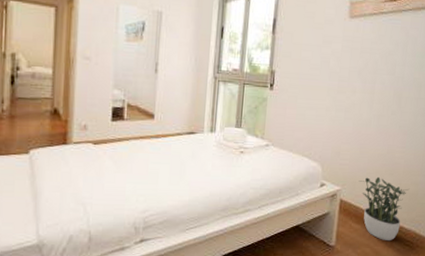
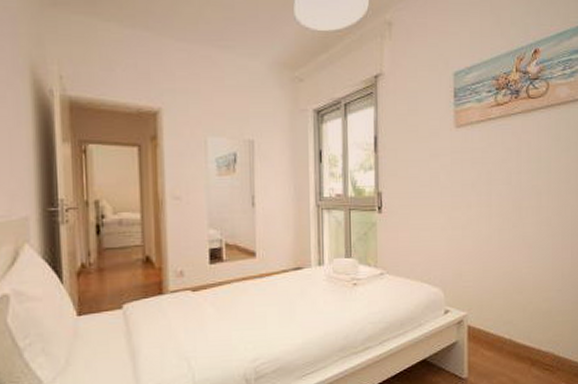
potted plant: present [358,176,409,240] -> none [485,296,541,367]

